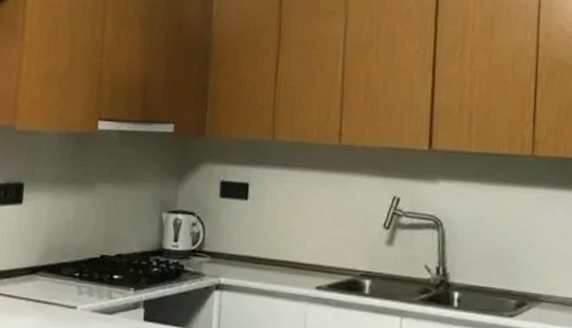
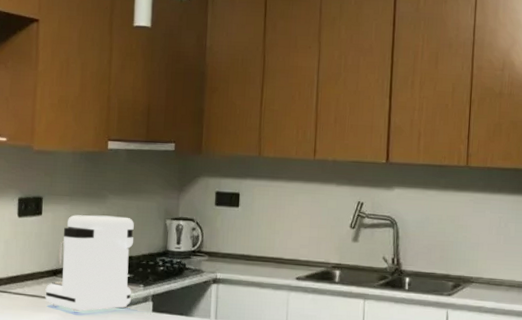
coffee maker: none [22,204,125,317] -> present [45,215,134,312]

